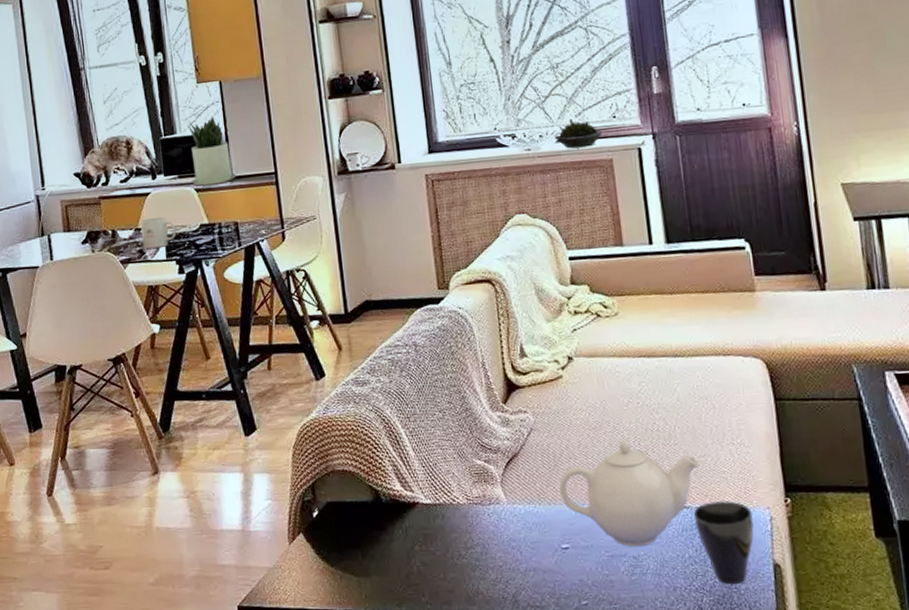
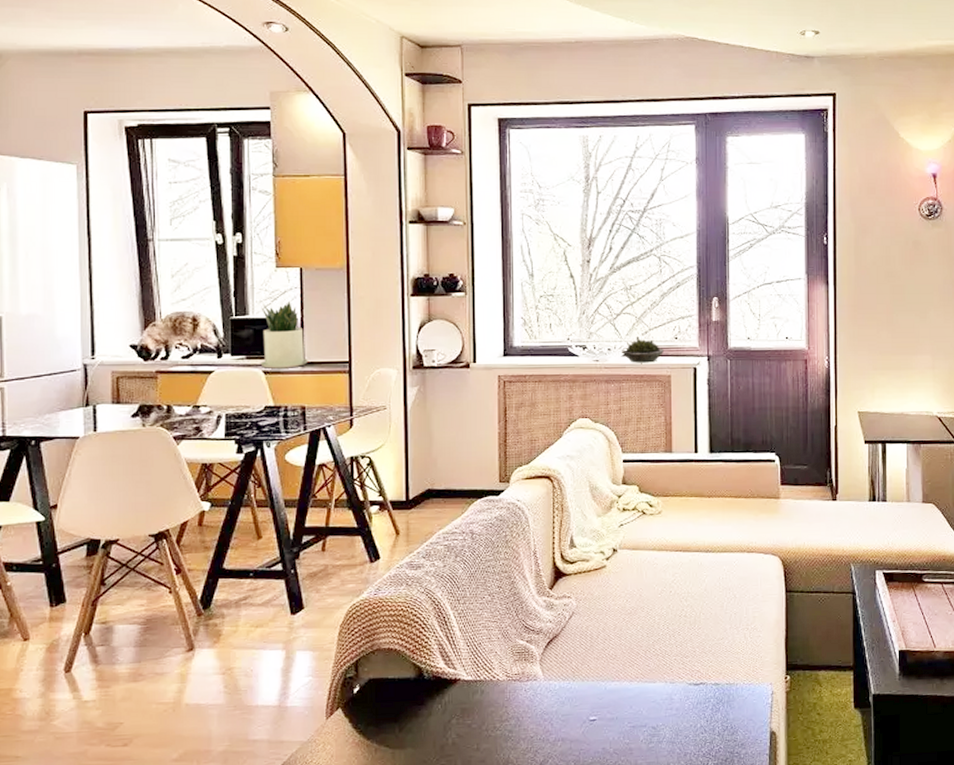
mug: present [140,216,177,249] -> none [200,396,238,426]
teapot: present [559,440,699,547] -> none [593,624,717,719]
cup: present [693,500,754,584] -> none [708,677,757,749]

